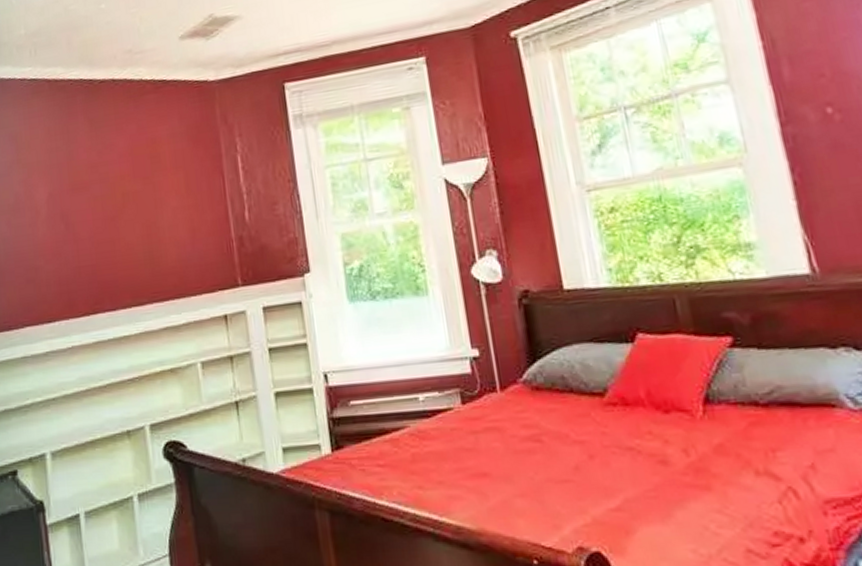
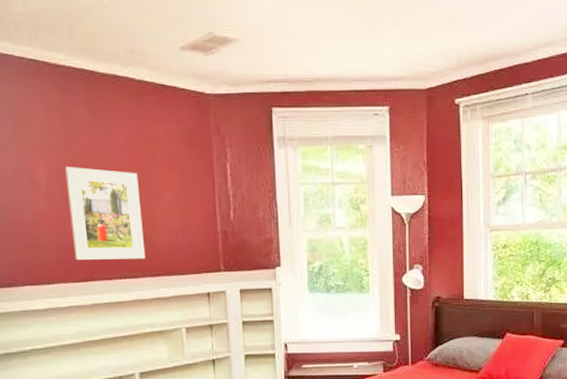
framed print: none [65,182,152,292] -> present [65,167,146,261]

